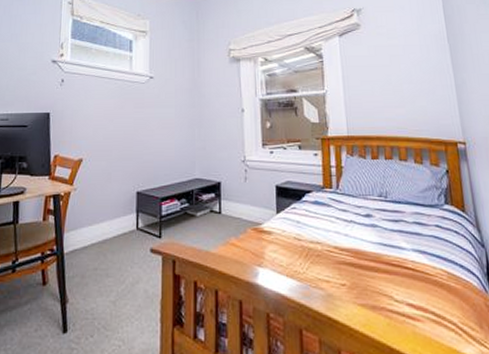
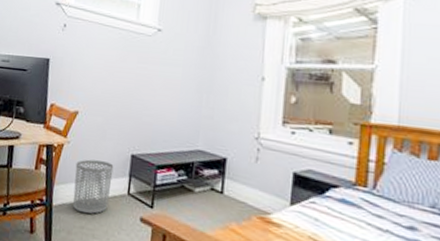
waste bin: none [84,202,121,255] -> present [73,159,114,214]

